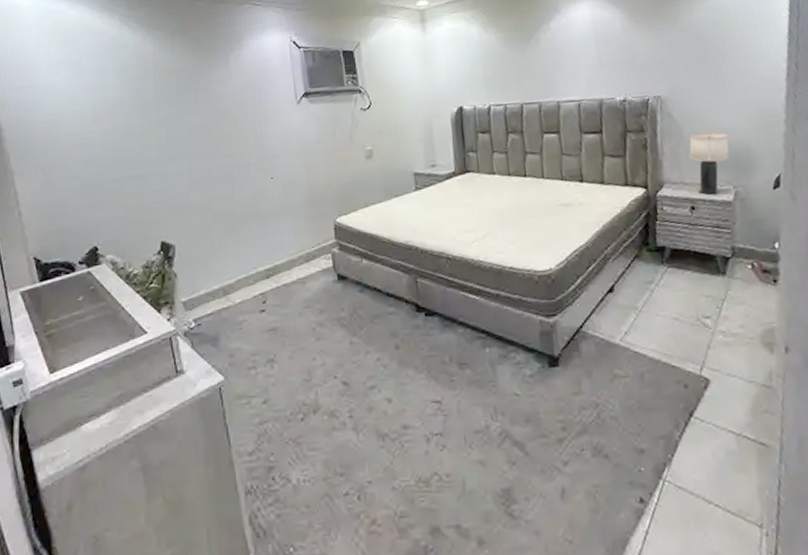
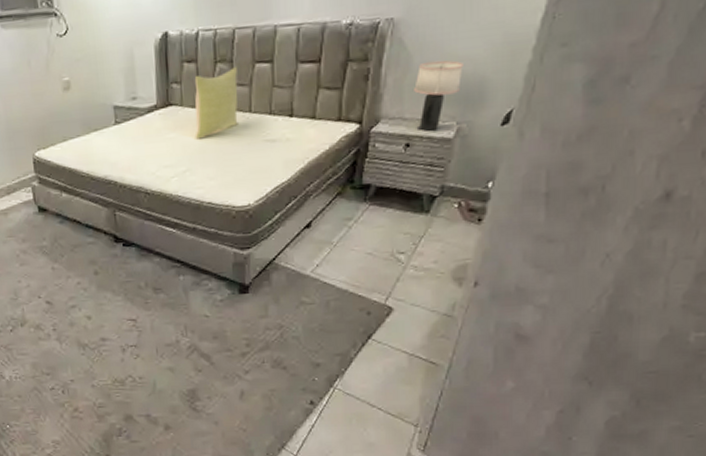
pillow: none [489,137,533,204] -> present [194,67,239,139]

